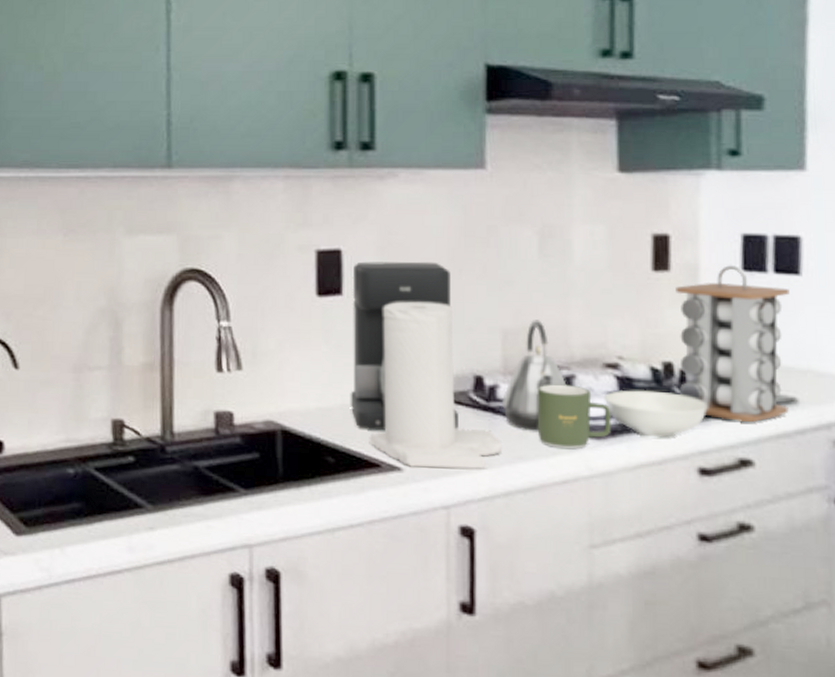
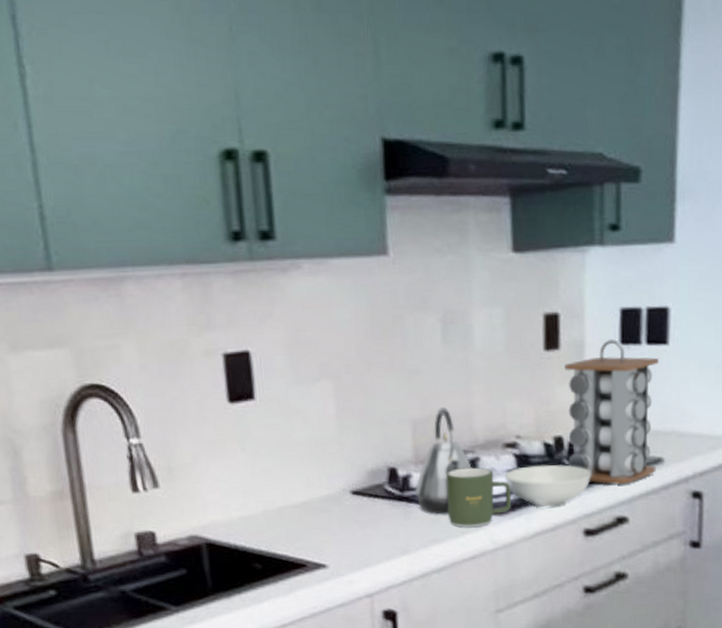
coffee maker: present [350,261,458,430] -> none [263,357,377,533]
paper towel: present [369,301,503,469] -> none [293,398,418,563]

